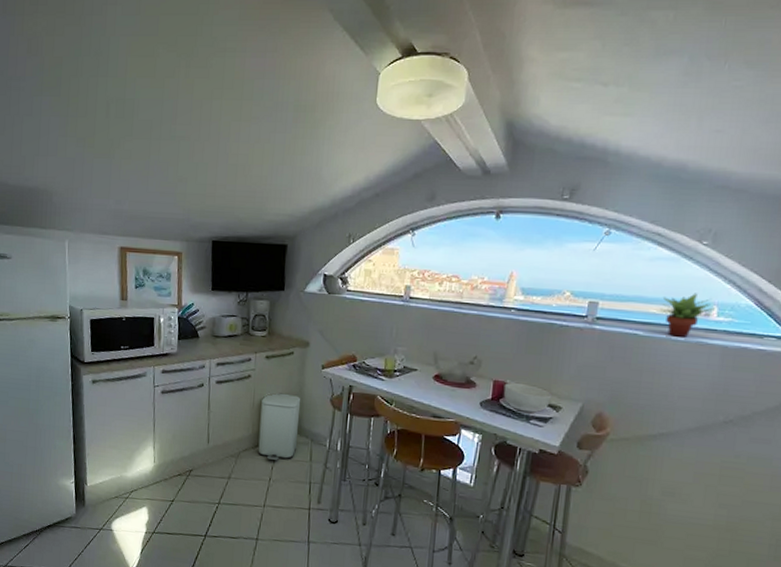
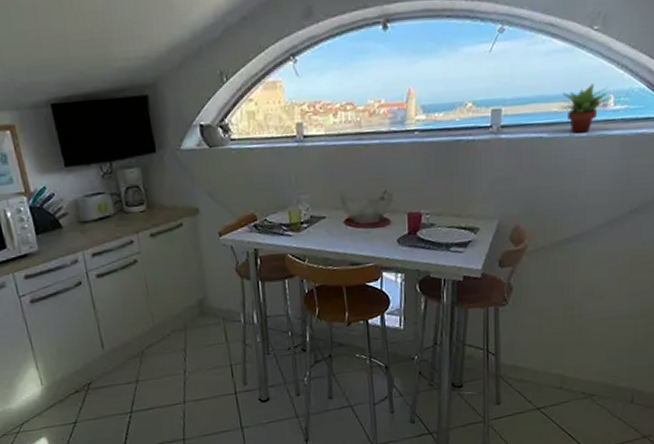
pedal bin: present [258,393,301,461] -> none [156,272,208,351]
bowl: present [503,382,553,414] -> none [419,209,469,242]

